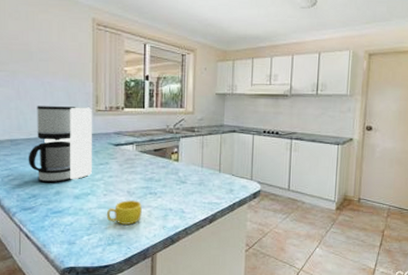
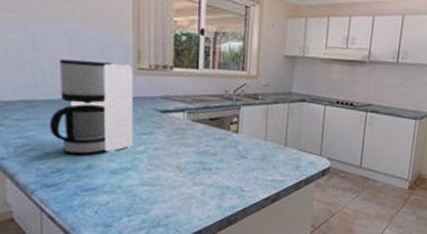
cup: present [106,200,142,225] -> none [150,176,194,204]

